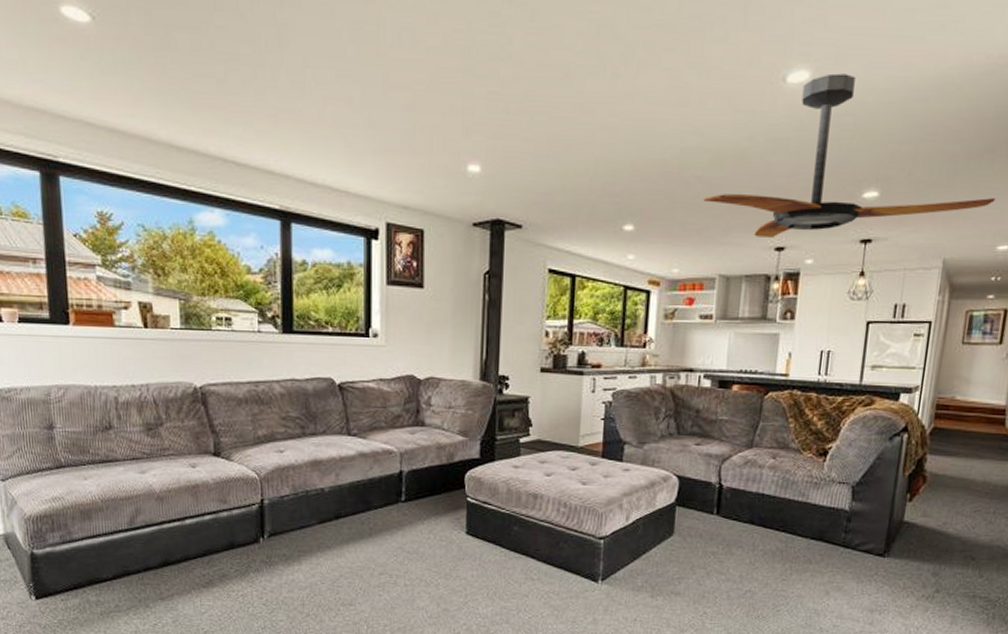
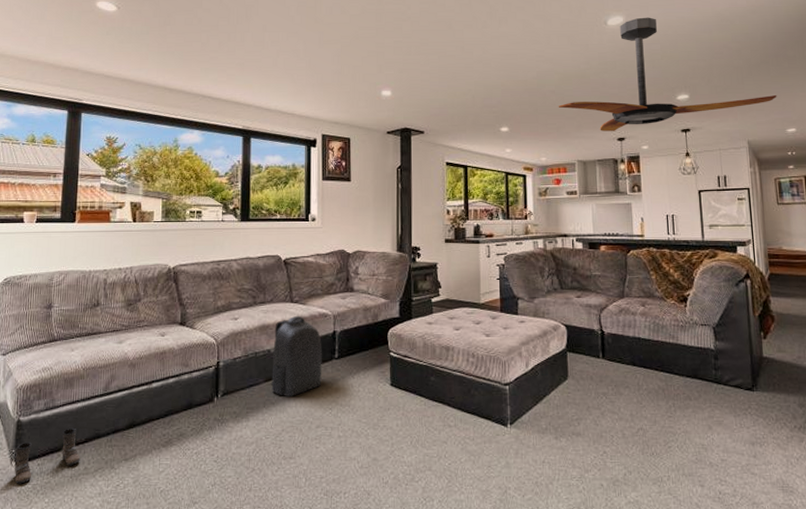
boots: none [33,563,110,619] -> present [14,427,80,484]
backpack: none [325,450,386,542] -> present [270,315,322,398]

